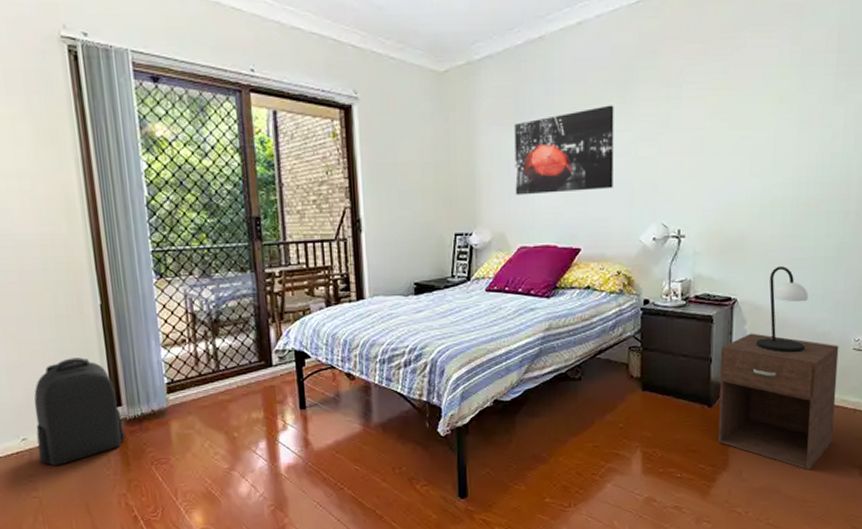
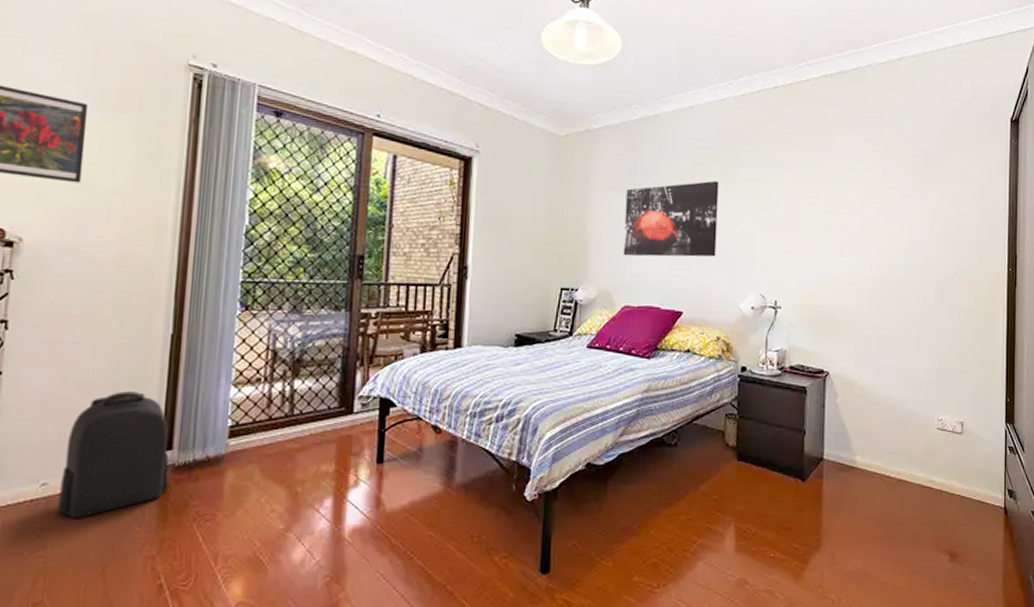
nightstand: present [718,333,839,471] -> none [811,407,924,554]
table lamp: present [756,266,808,354] -> none [847,343,894,430]

